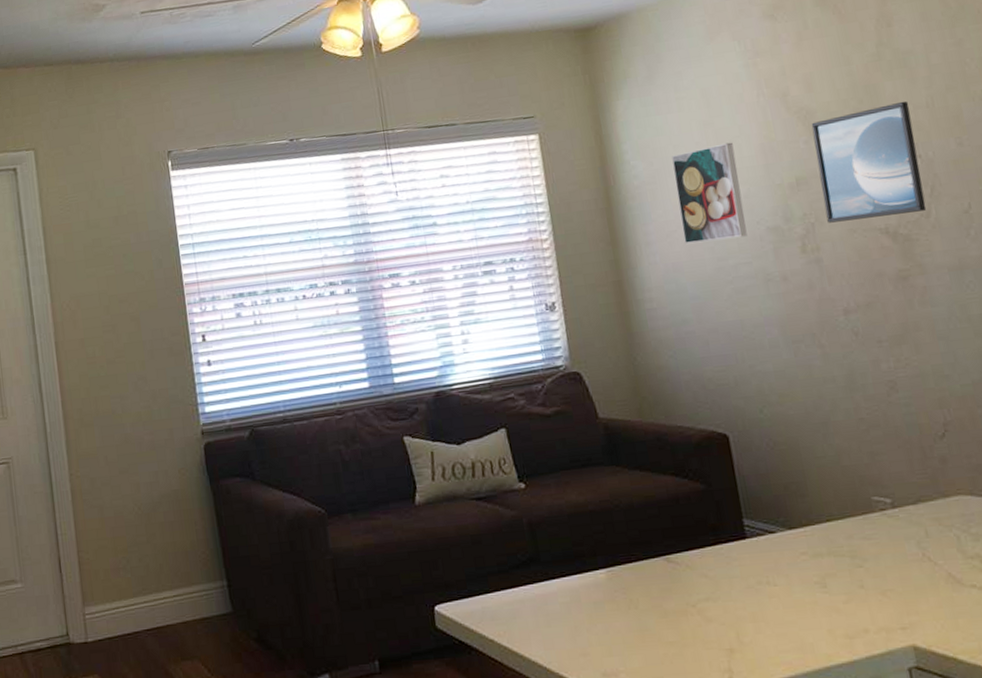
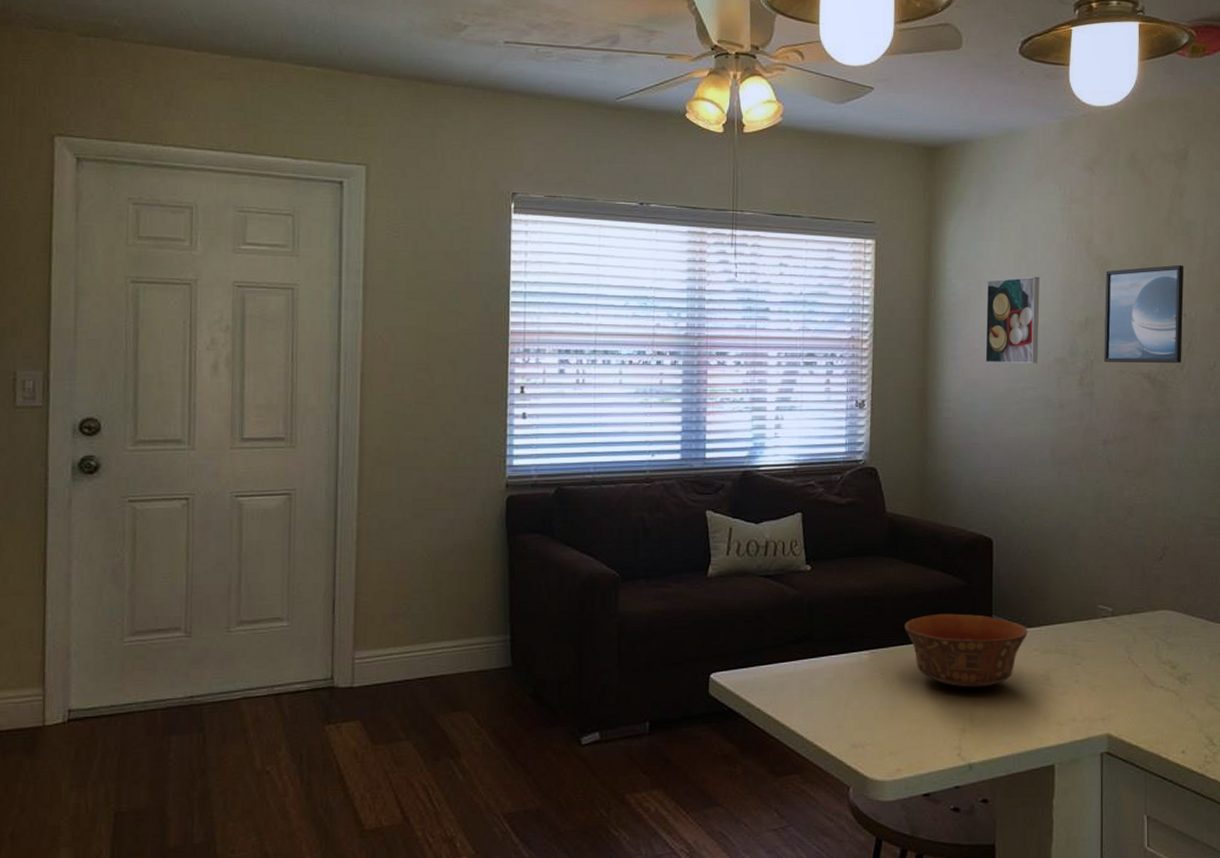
bowl: none [641,520,790,602] -> present [905,613,1028,687]

